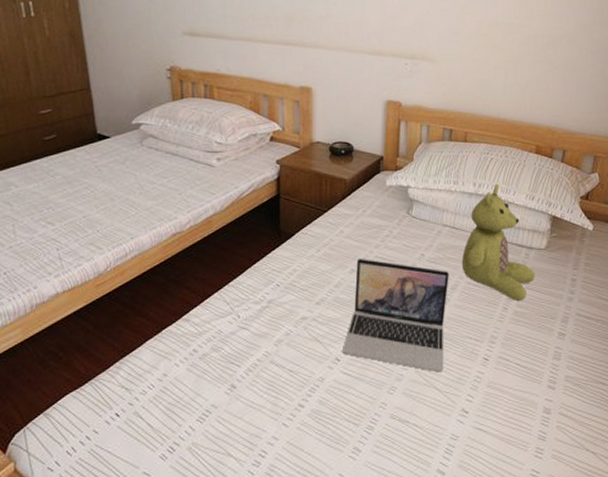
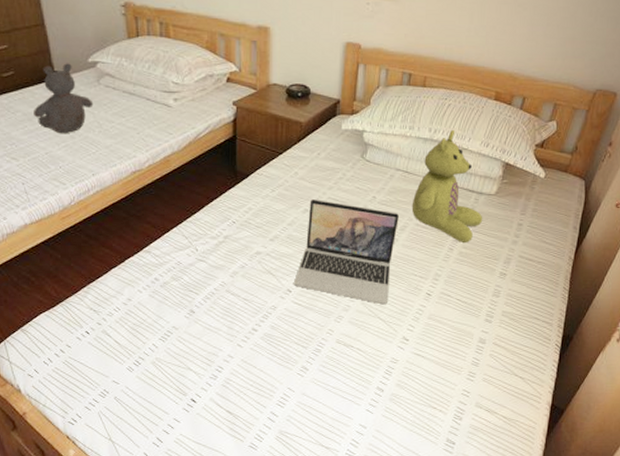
teddy bear: none [73,125,135,197] -> present [34,63,94,134]

